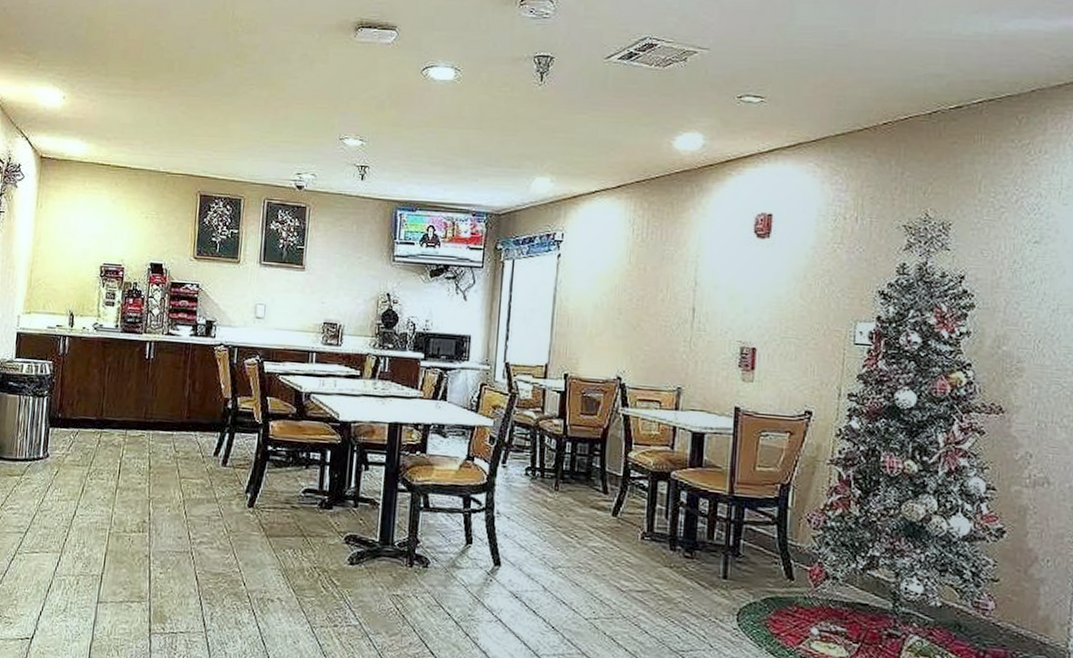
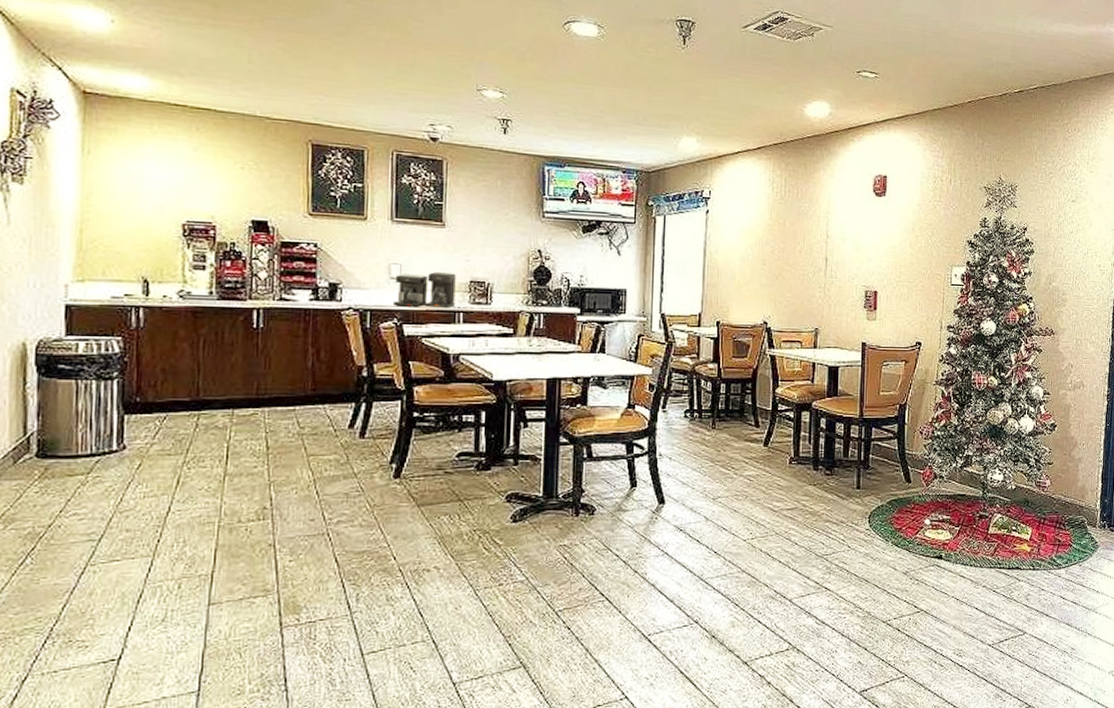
coffee maker: none [257,314,288,347] -> present [393,274,429,308]
coffee maker: none [283,313,312,349] -> present [424,272,456,309]

